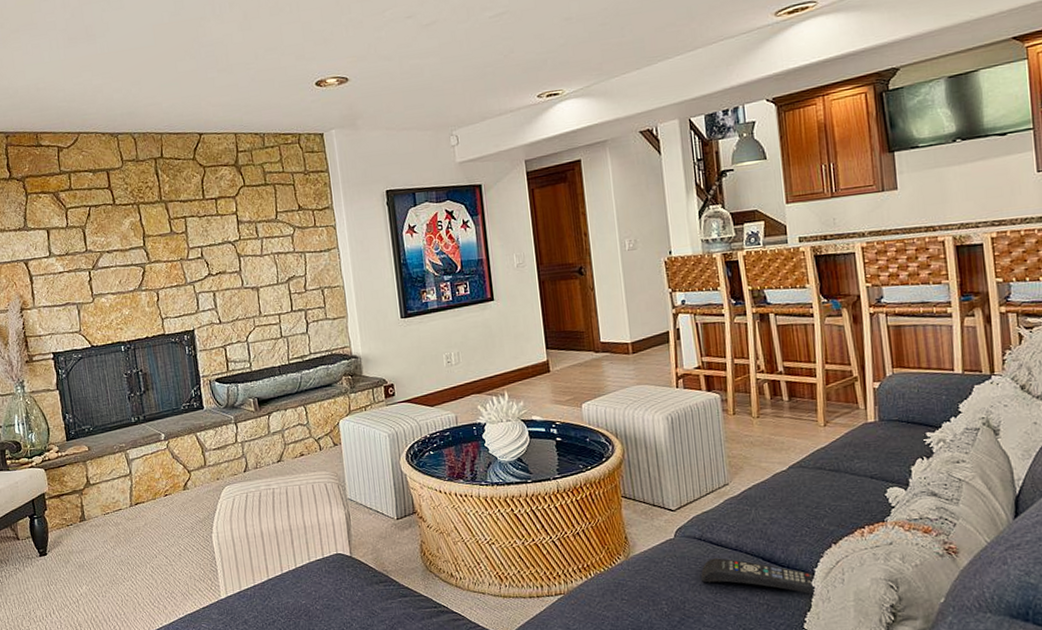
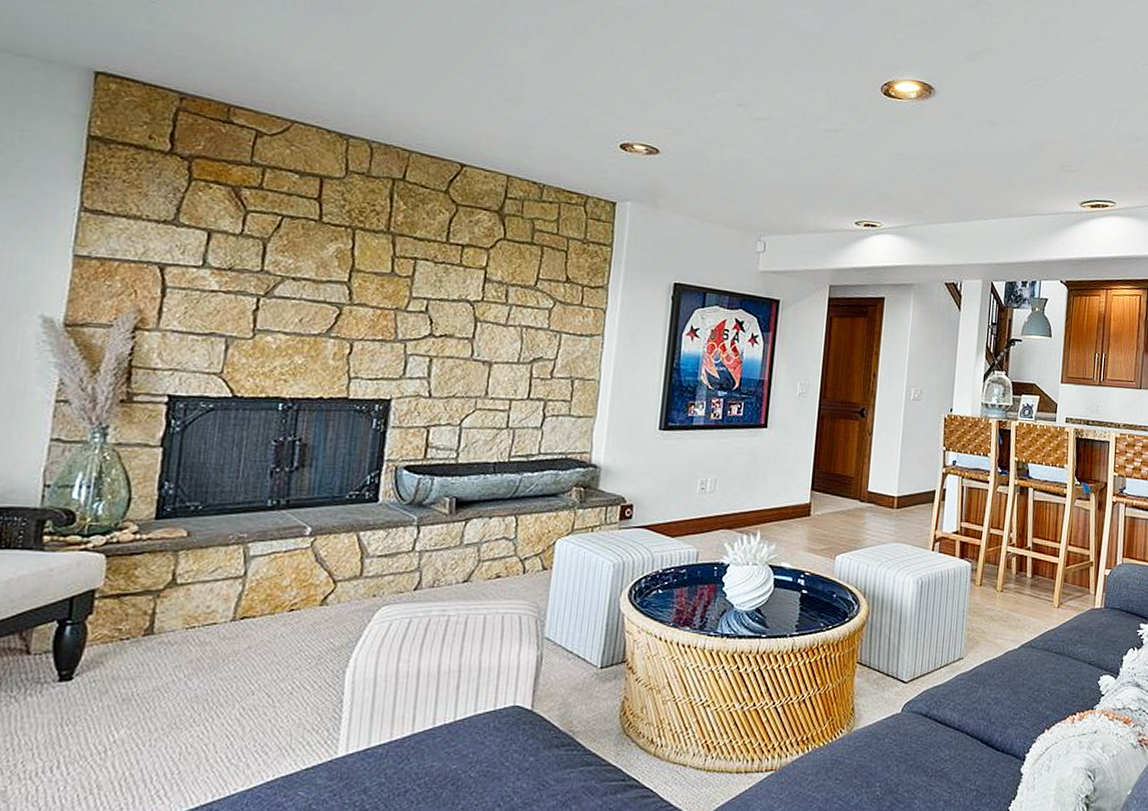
remote control: present [701,558,816,593] -> none [919,737,1026,780]

